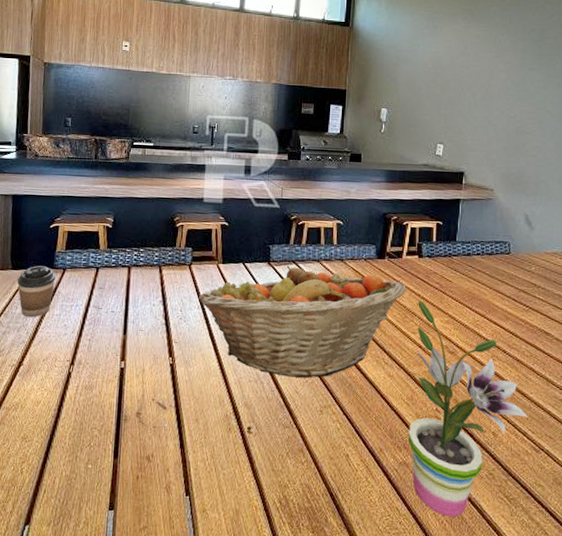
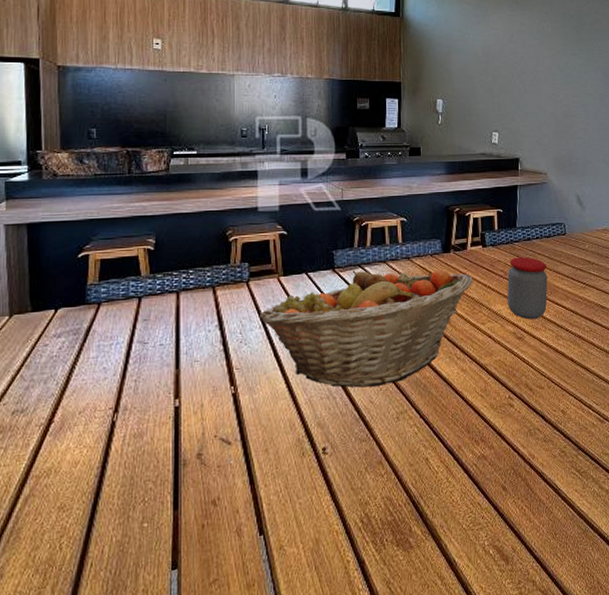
coffee cup: present [17,265,55,318] -> none [39,303,88,366]
potted plant: present [408,301,528,517] -> none [484,290,592,502]
jar: none [441,271,487,336] -> present [507,257,548,320]

